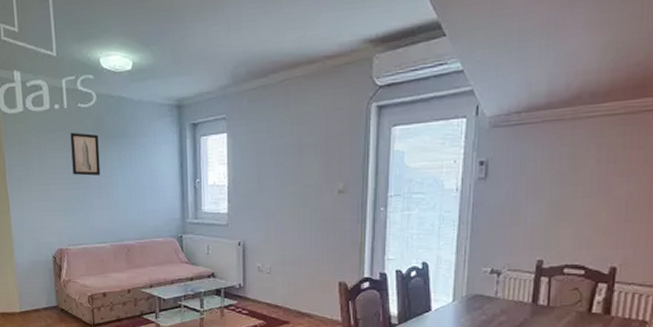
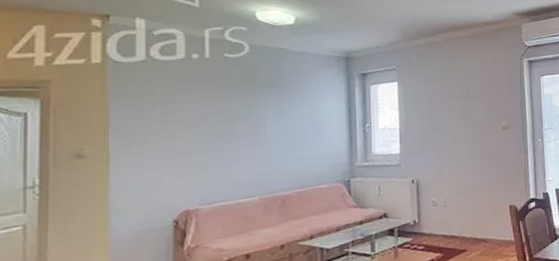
wall art: present [70,132,101,176] -> none [211,82,250,127]

